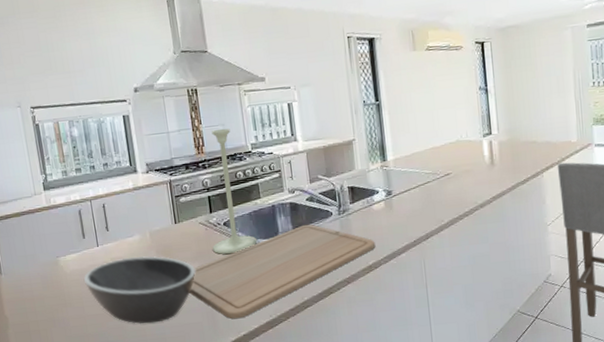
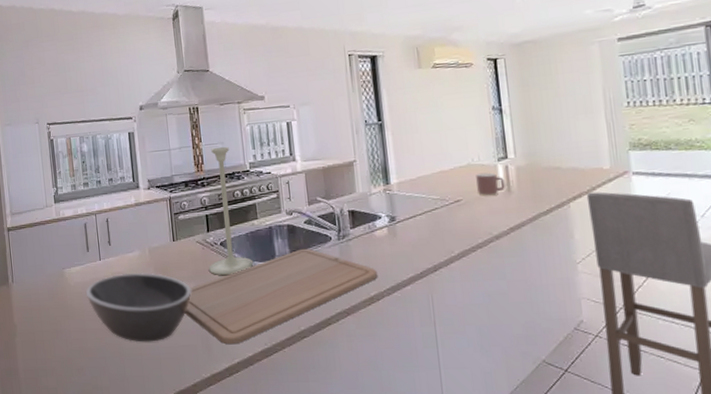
mug: none [464,147,489,170] -> present [476,172,505,197]

